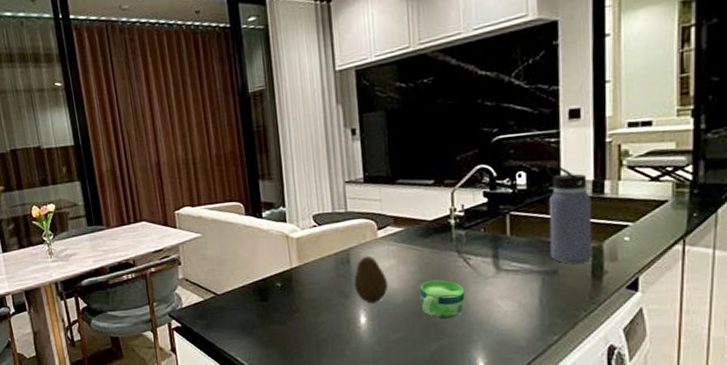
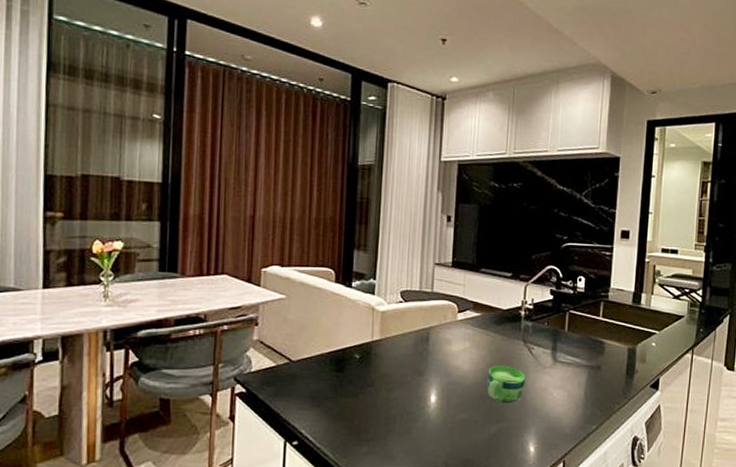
fruit: present [354,255,389,304] -> none [429,336,461,383]
water bottle: present [545,164,593,264] -> none [597,273,631,362]

